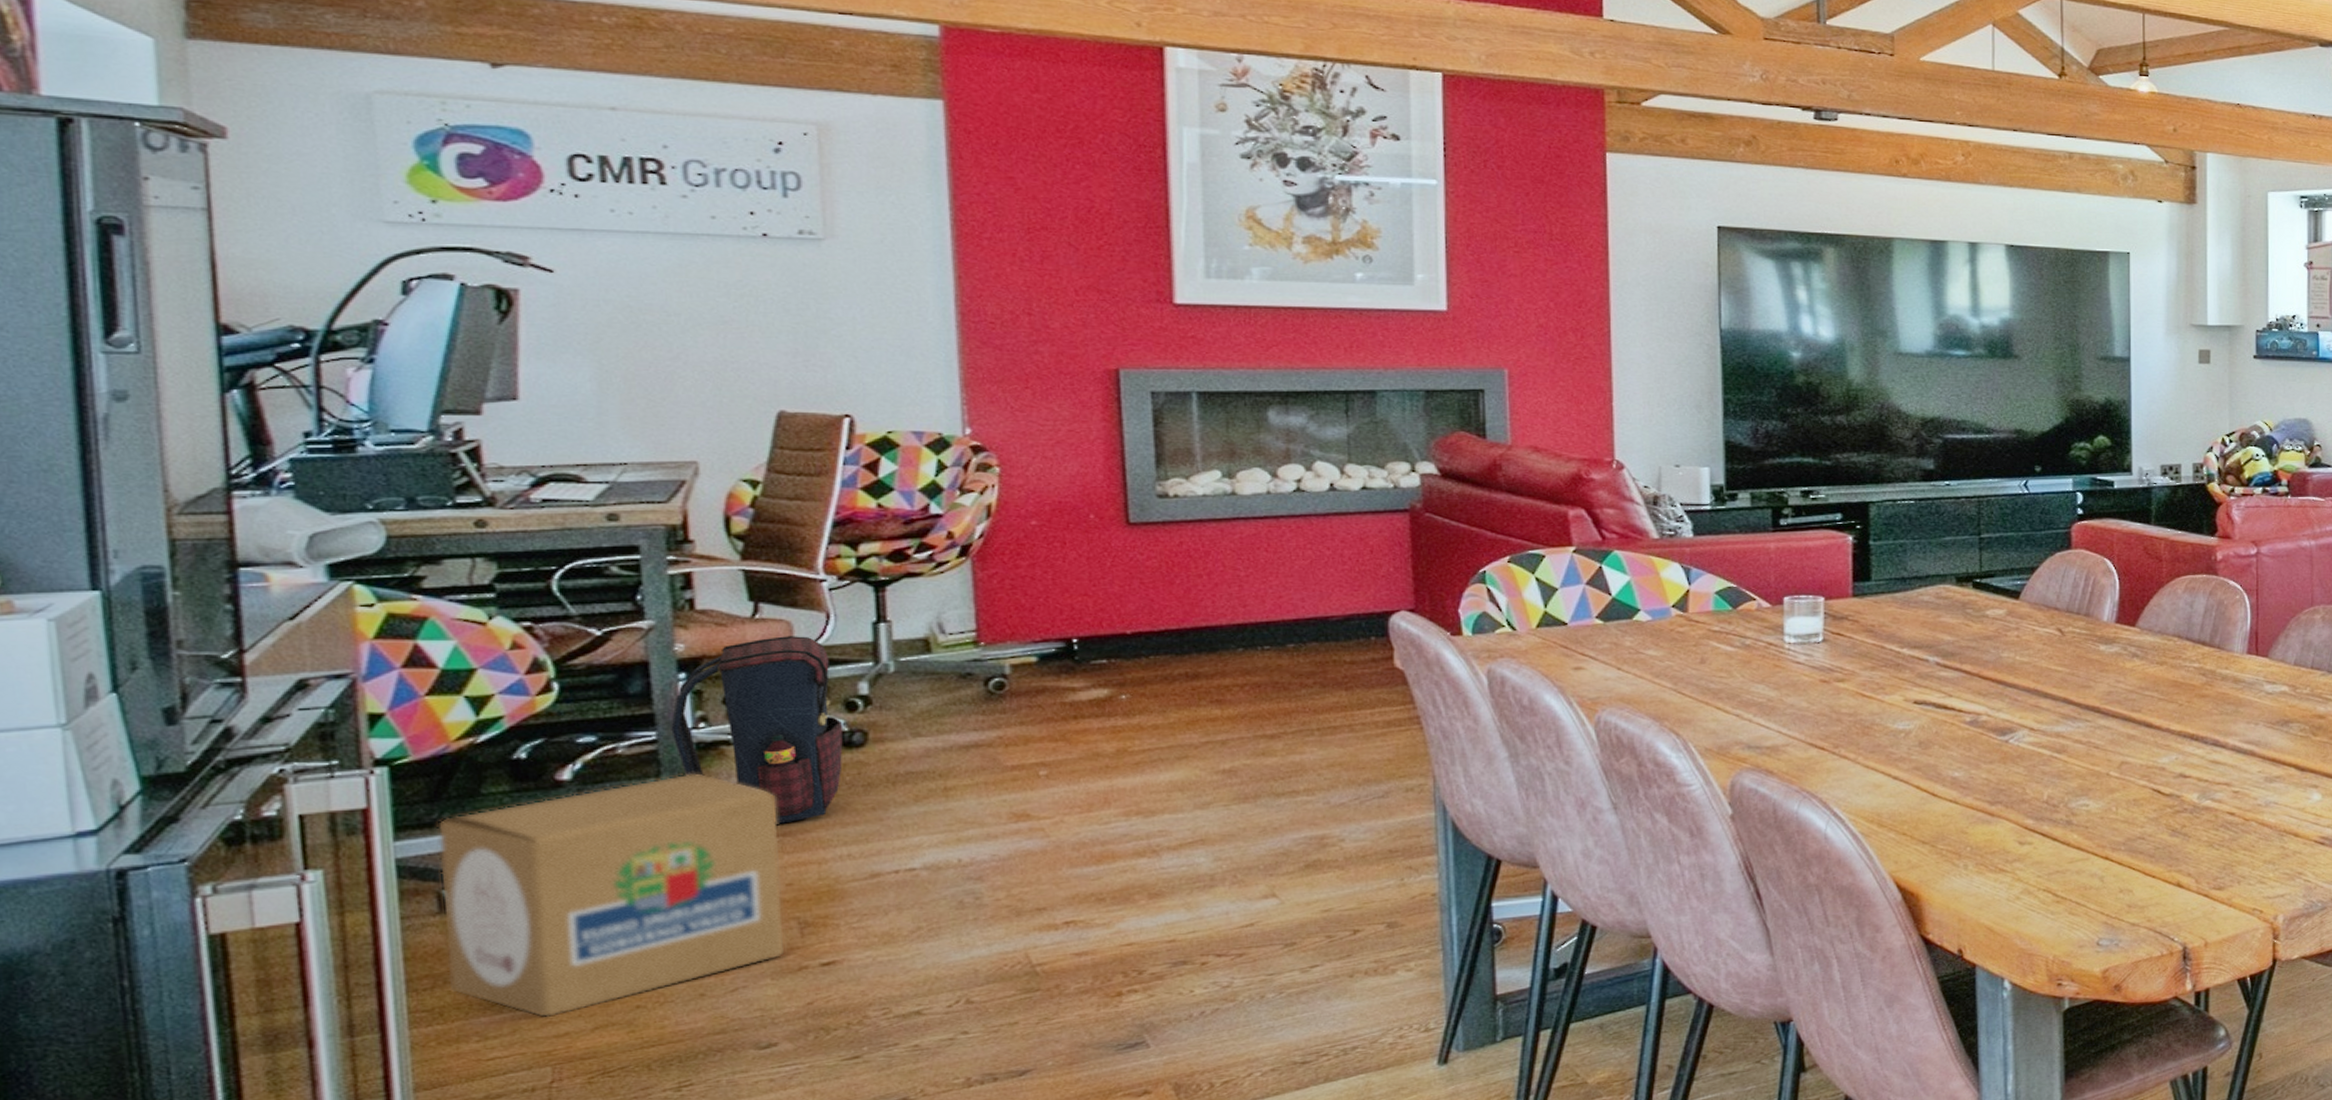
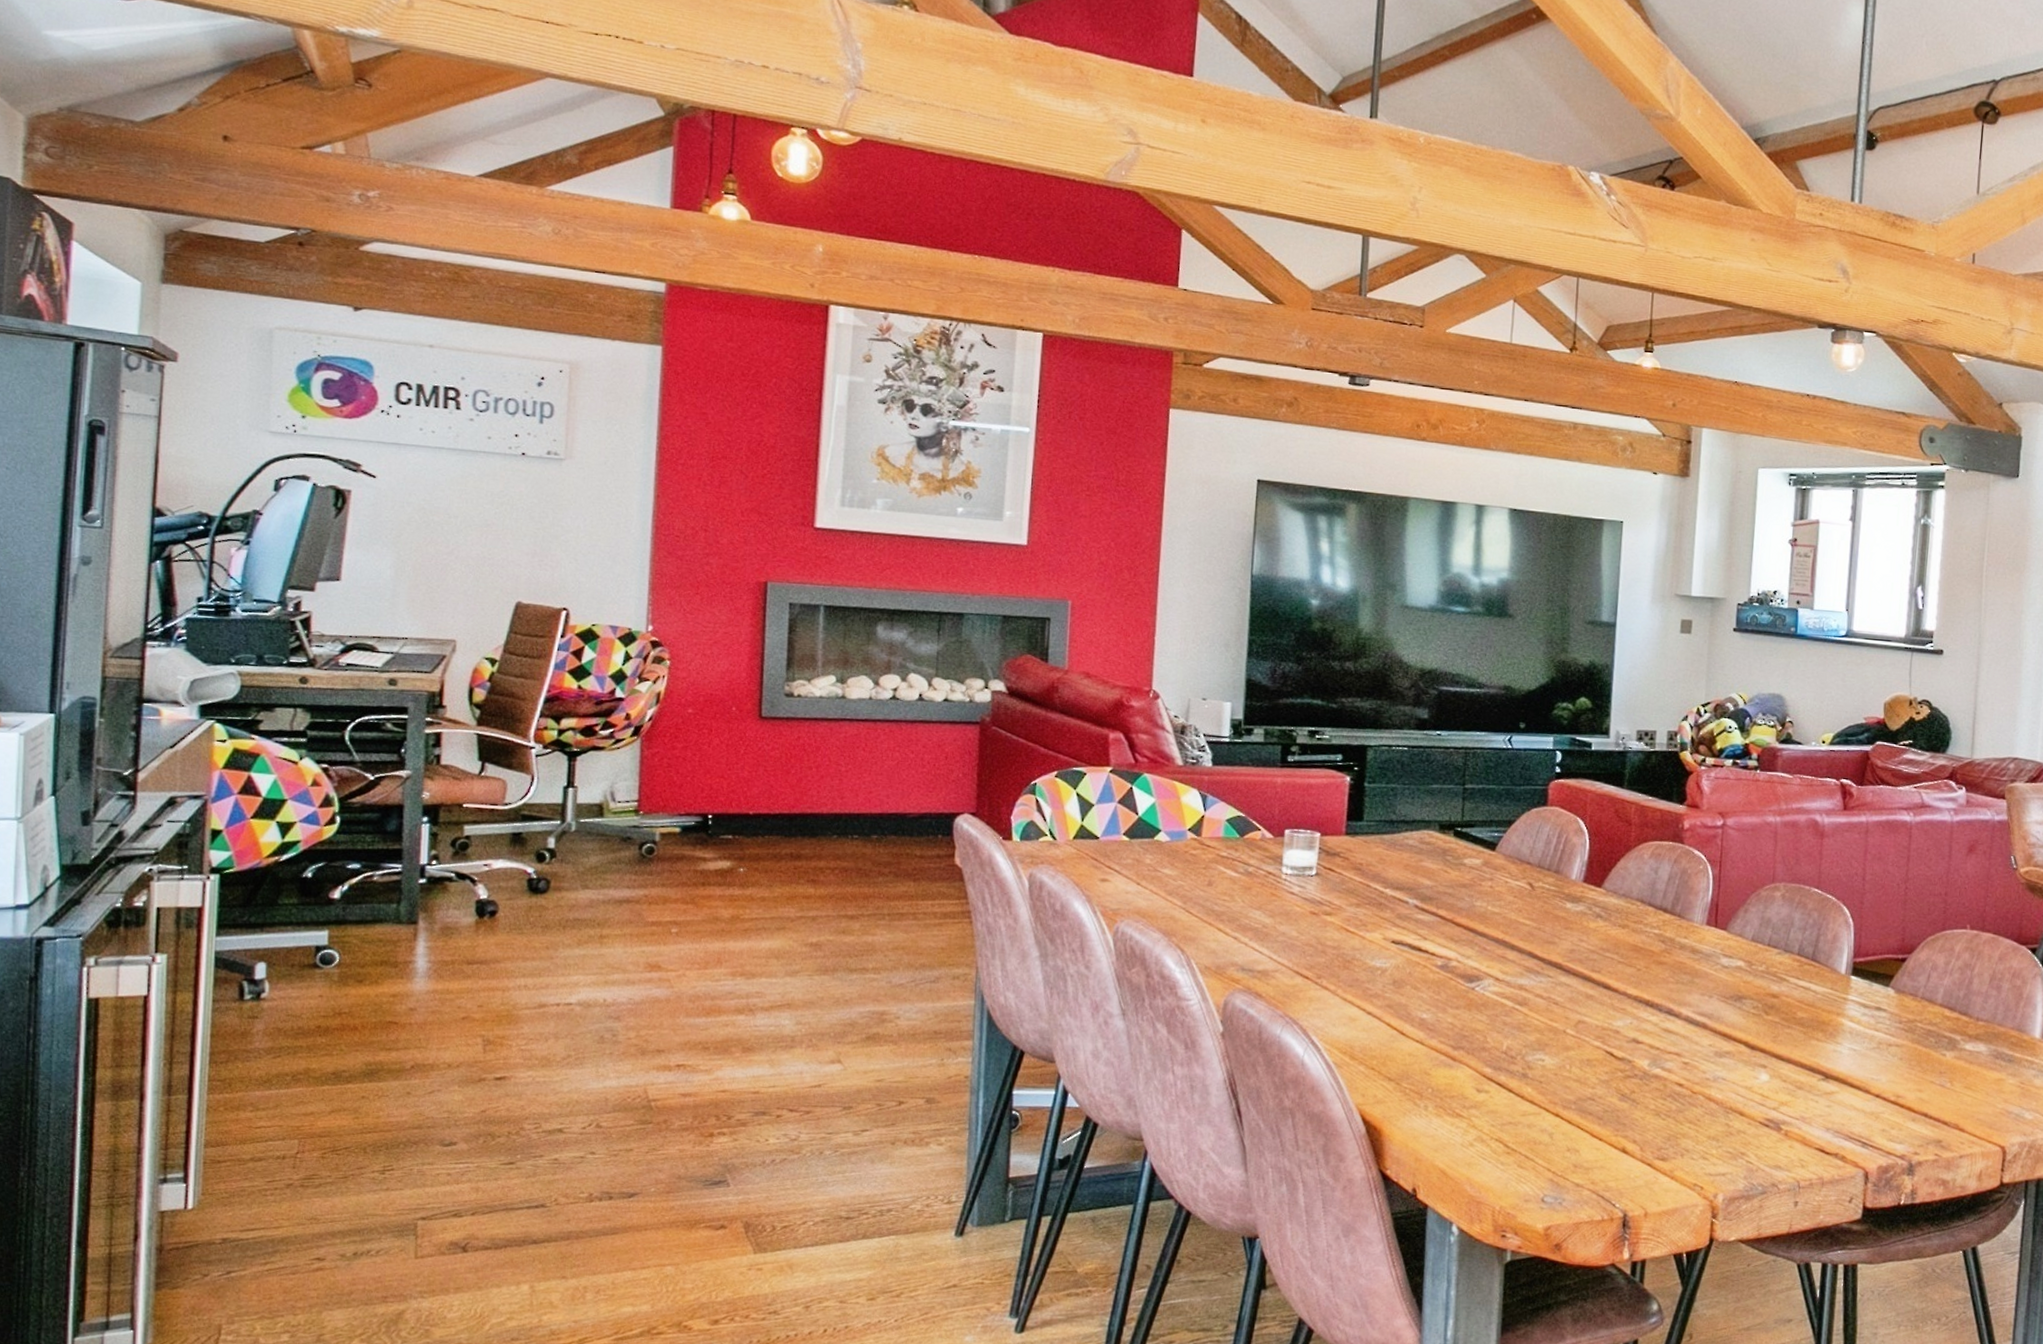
cardboard box: present [437,774,787,1019] -> none [238,902,478,1098]
satchel: present [669,636,843,824] -> none [411,792,532,953]

